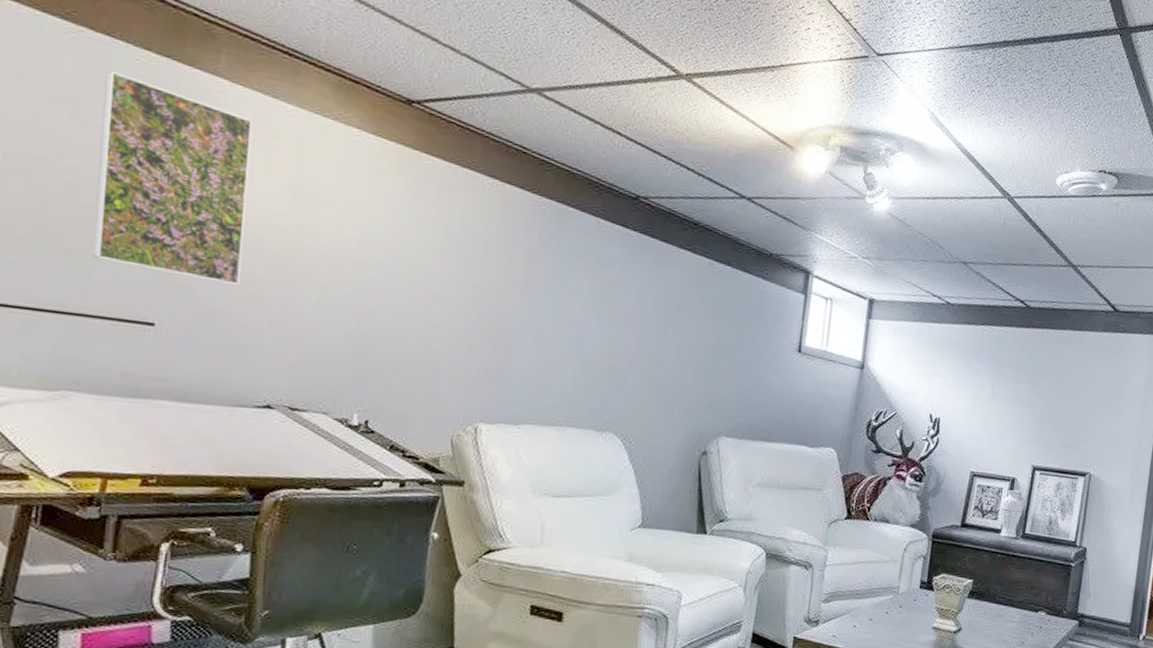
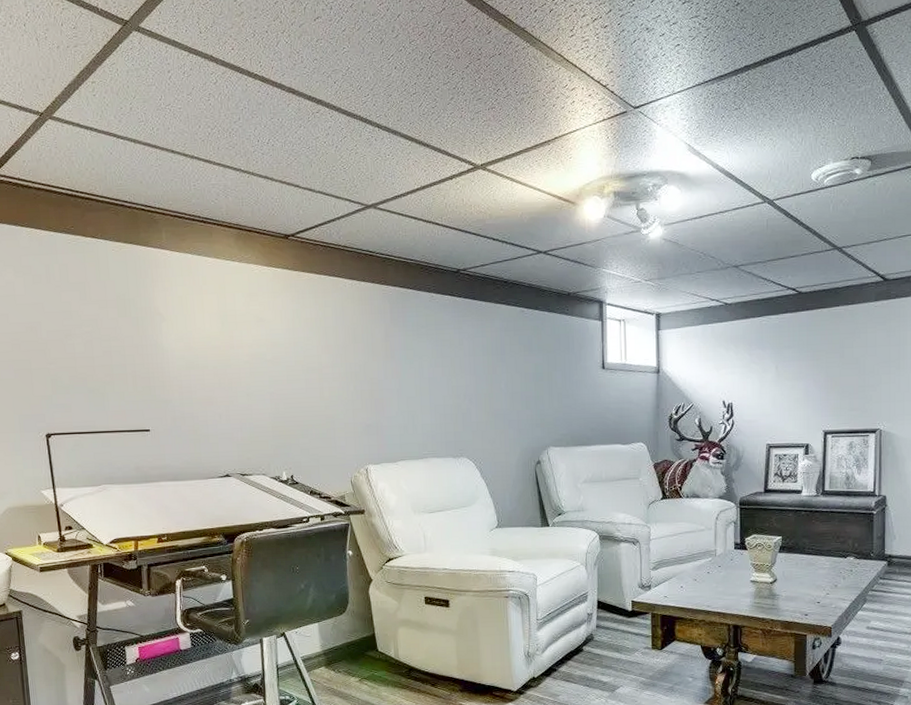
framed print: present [93,71,254,286] -> none [96,262,197,394]

